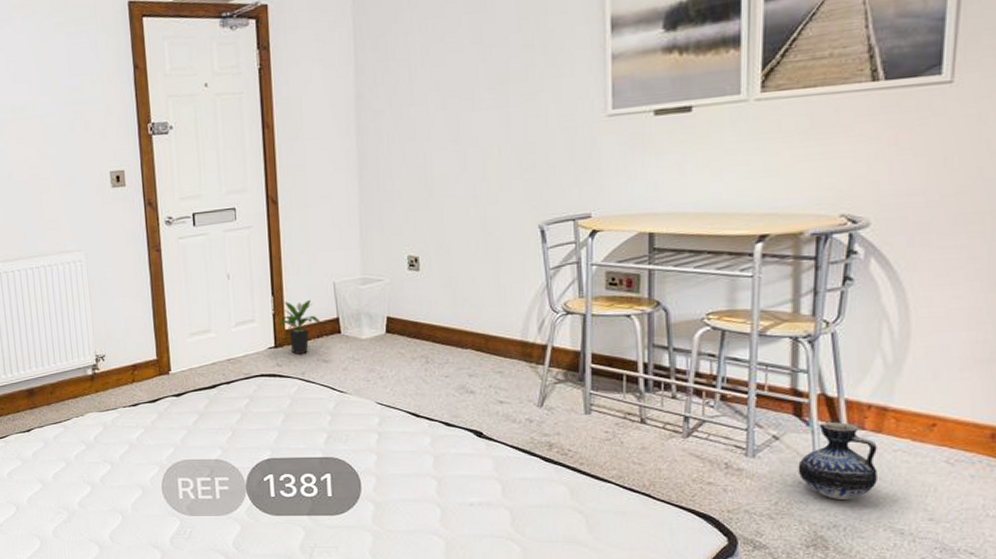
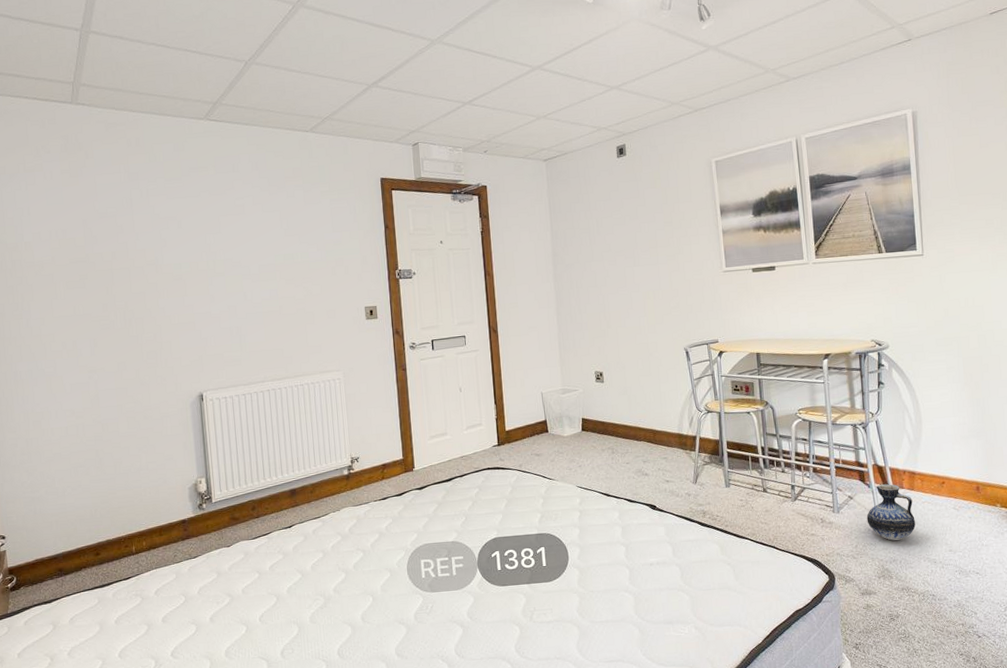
potted plant: present [276,299,322,355] -> none [499,406,534,451]

